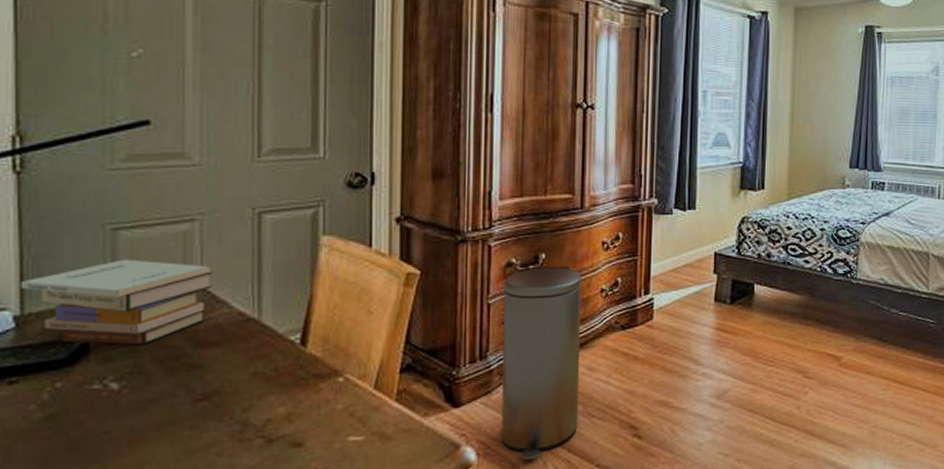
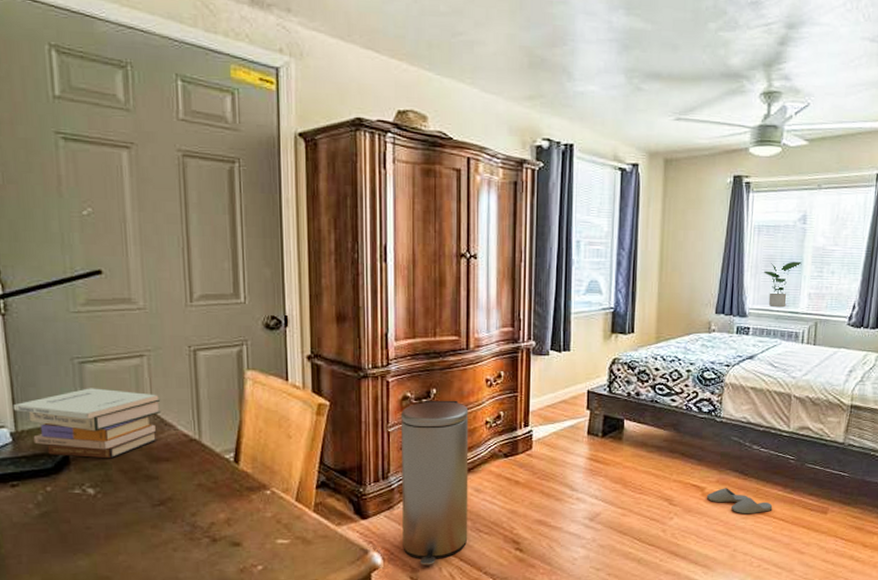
slippers: none [843,356,914,386] -> present [706,488,773,514]
potted plant: none [898,113,936,162] -> present [764,261,802,308]

